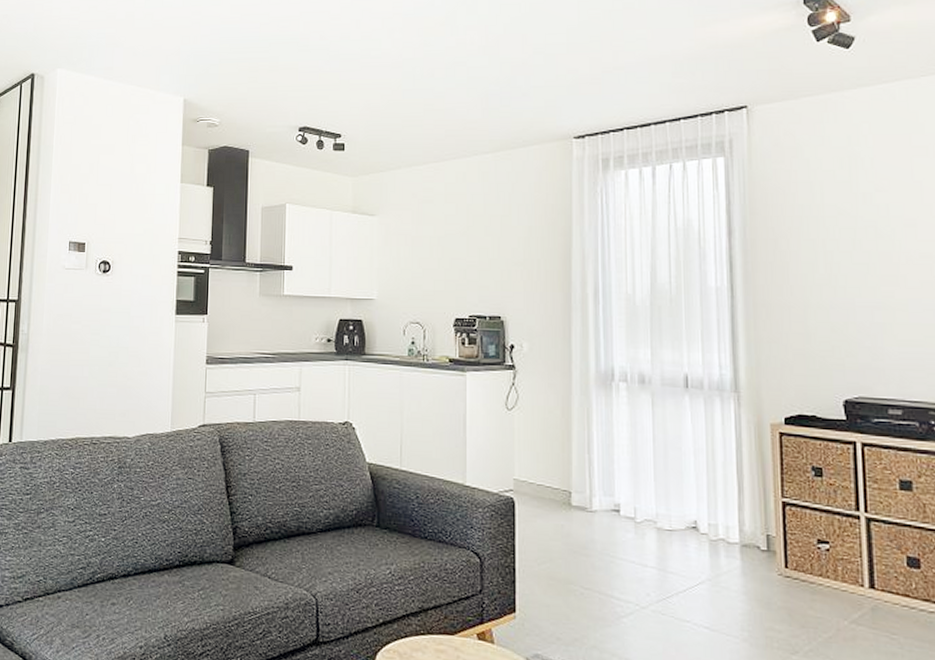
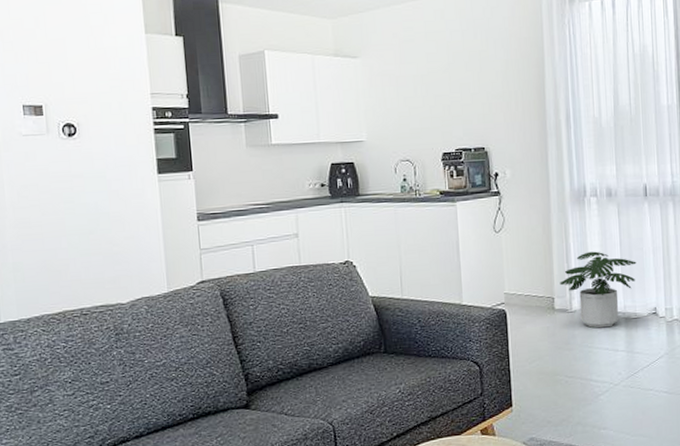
potted plant: none [578,444,673,537] -> present [559,251,637,328]

